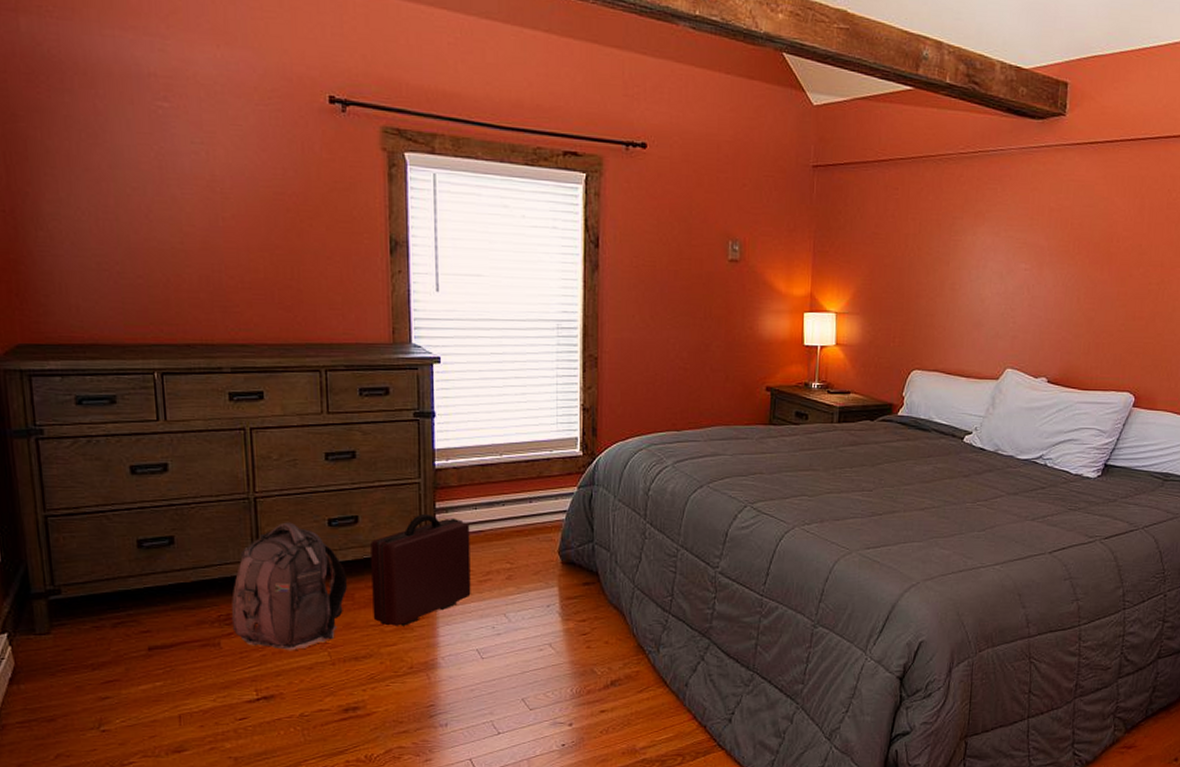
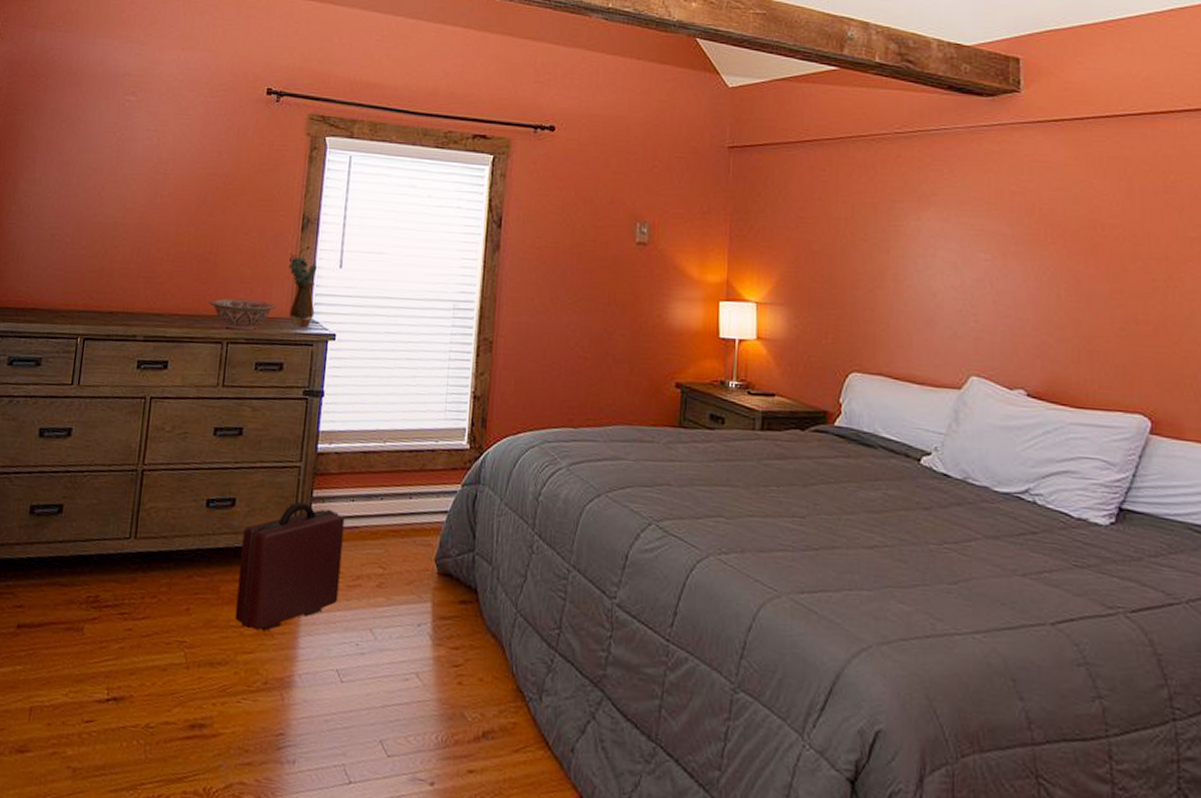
backpack: present [230,522,348,651] -> none [97,499,216,647]
decorative bowl: none [298,325,374,359] -> present [209,298,277,332]
vase: none [380,277,416,352] -> present [288,253,318,327]

